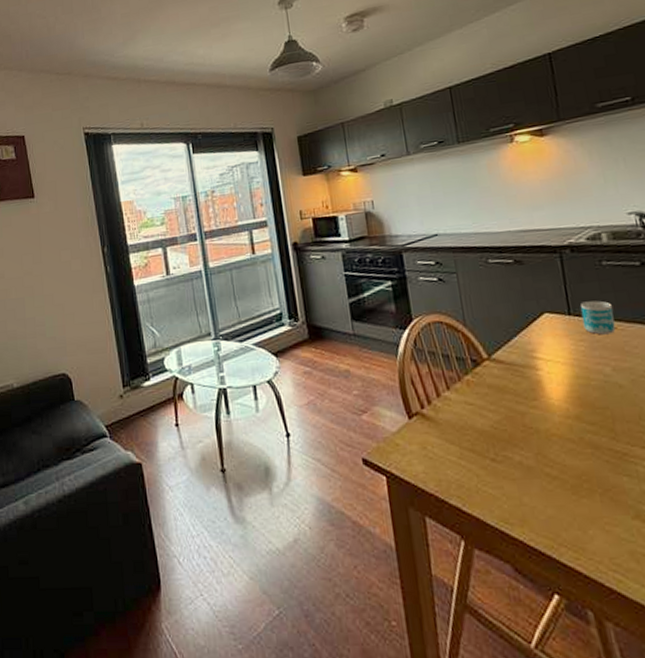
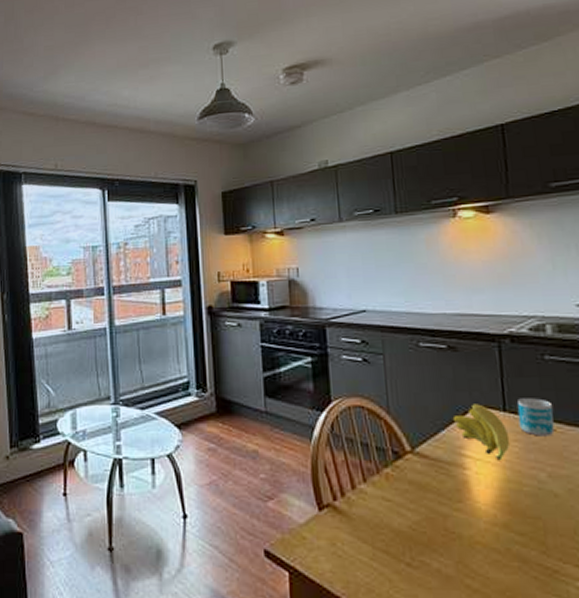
banana: none [523,310,577,360] -> present [452,404,510,461]

